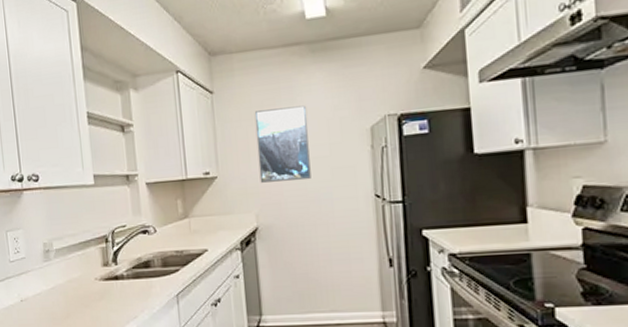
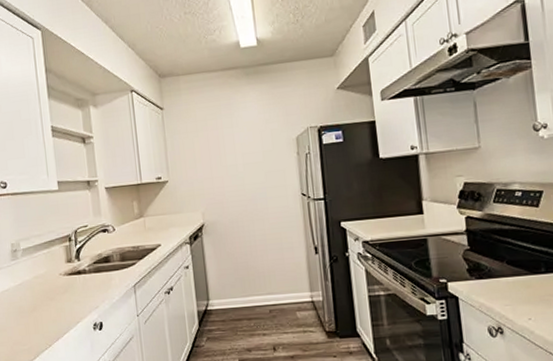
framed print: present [254,105,311,183] -> none [199,119,248,185]

